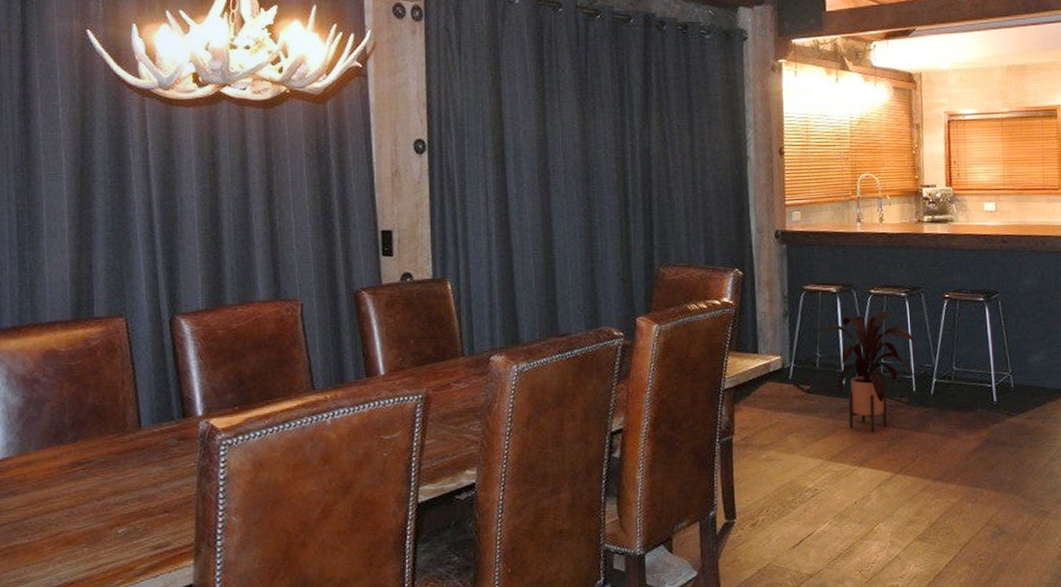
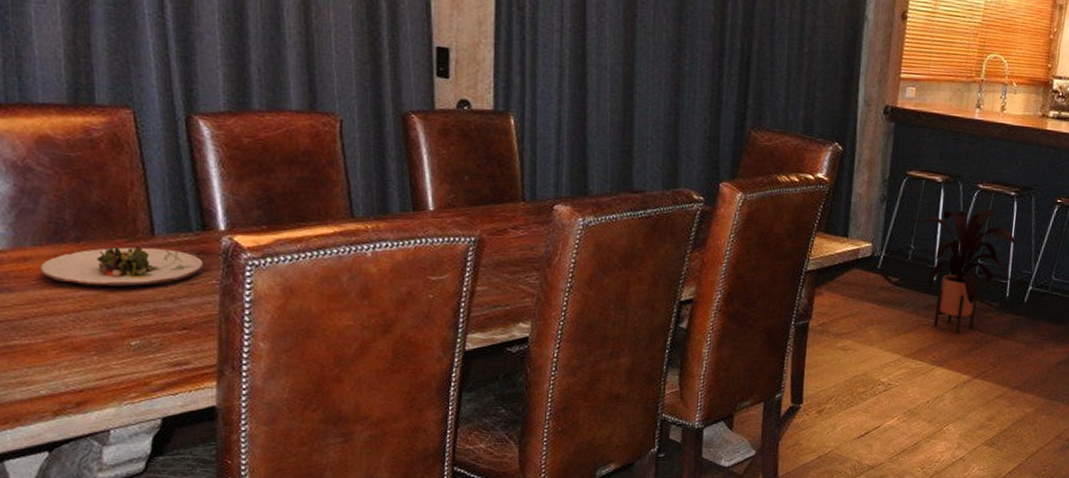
salad plate: none [40,438,183,483] -> present [39,245,203,287]

